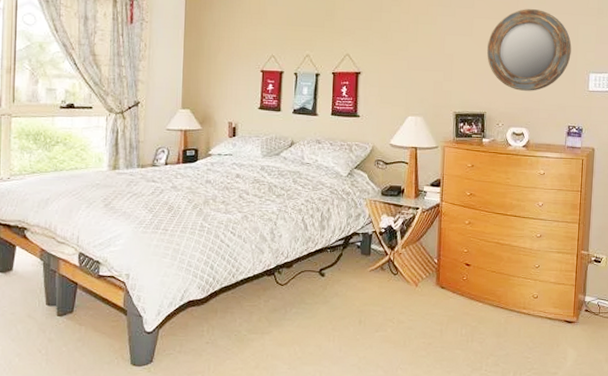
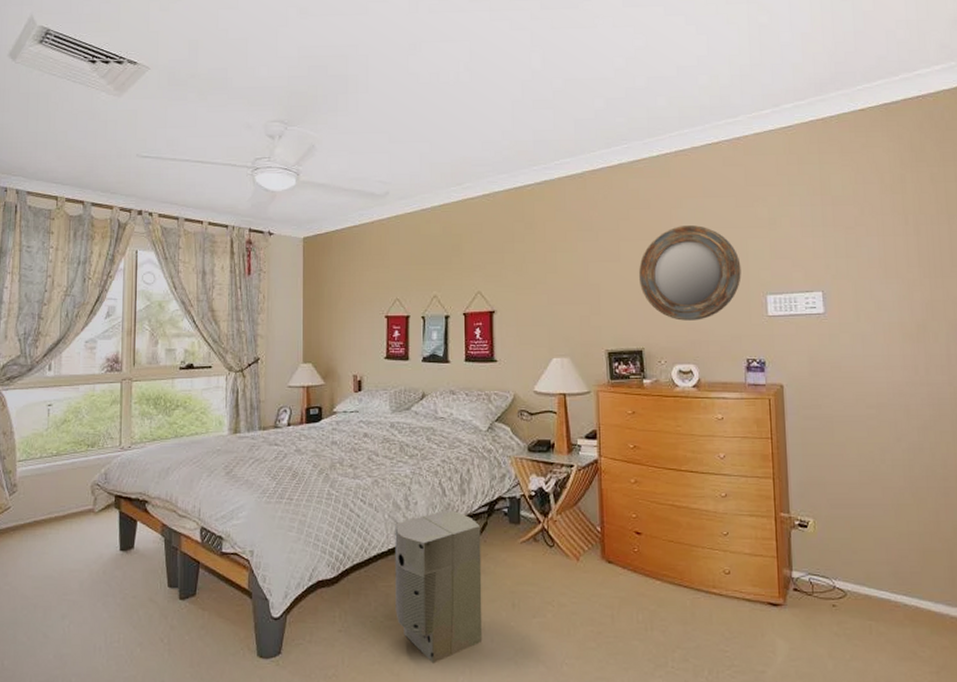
air purifier: none [258,242,337,369] -> present [395,510,483,664]

